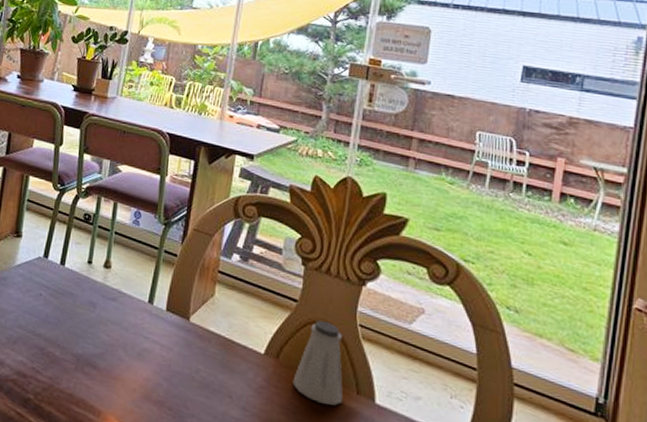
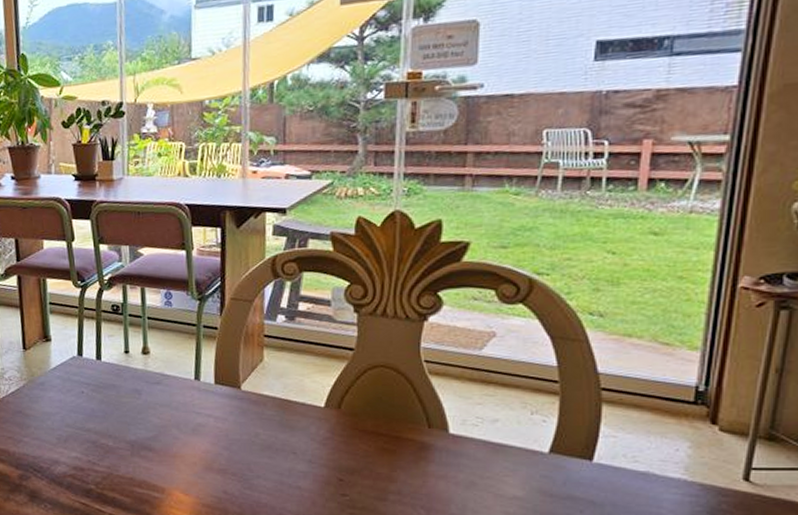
saltshaker: present [292,320,343,406] -> none [358,363,413,443]

